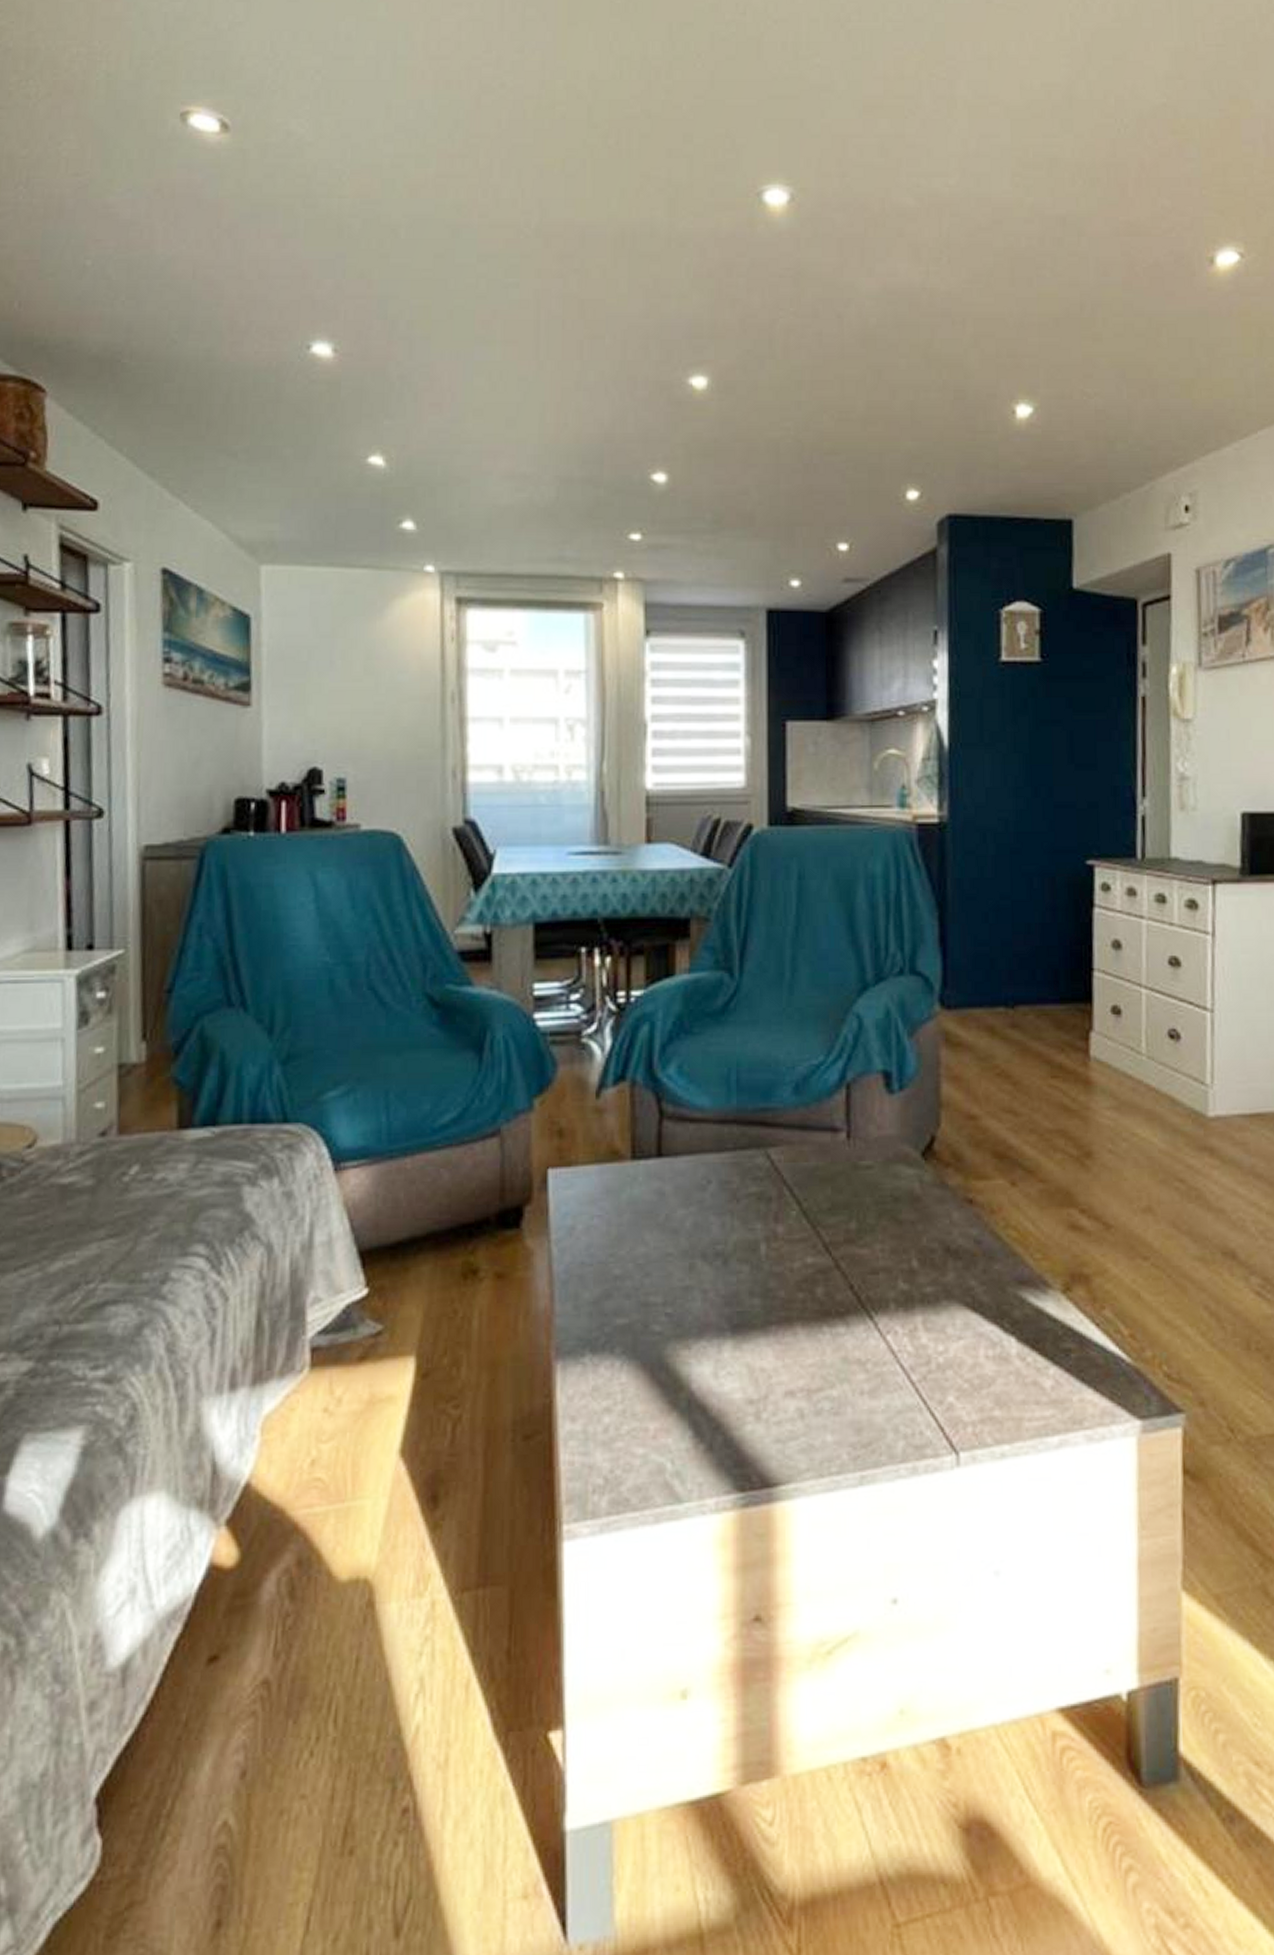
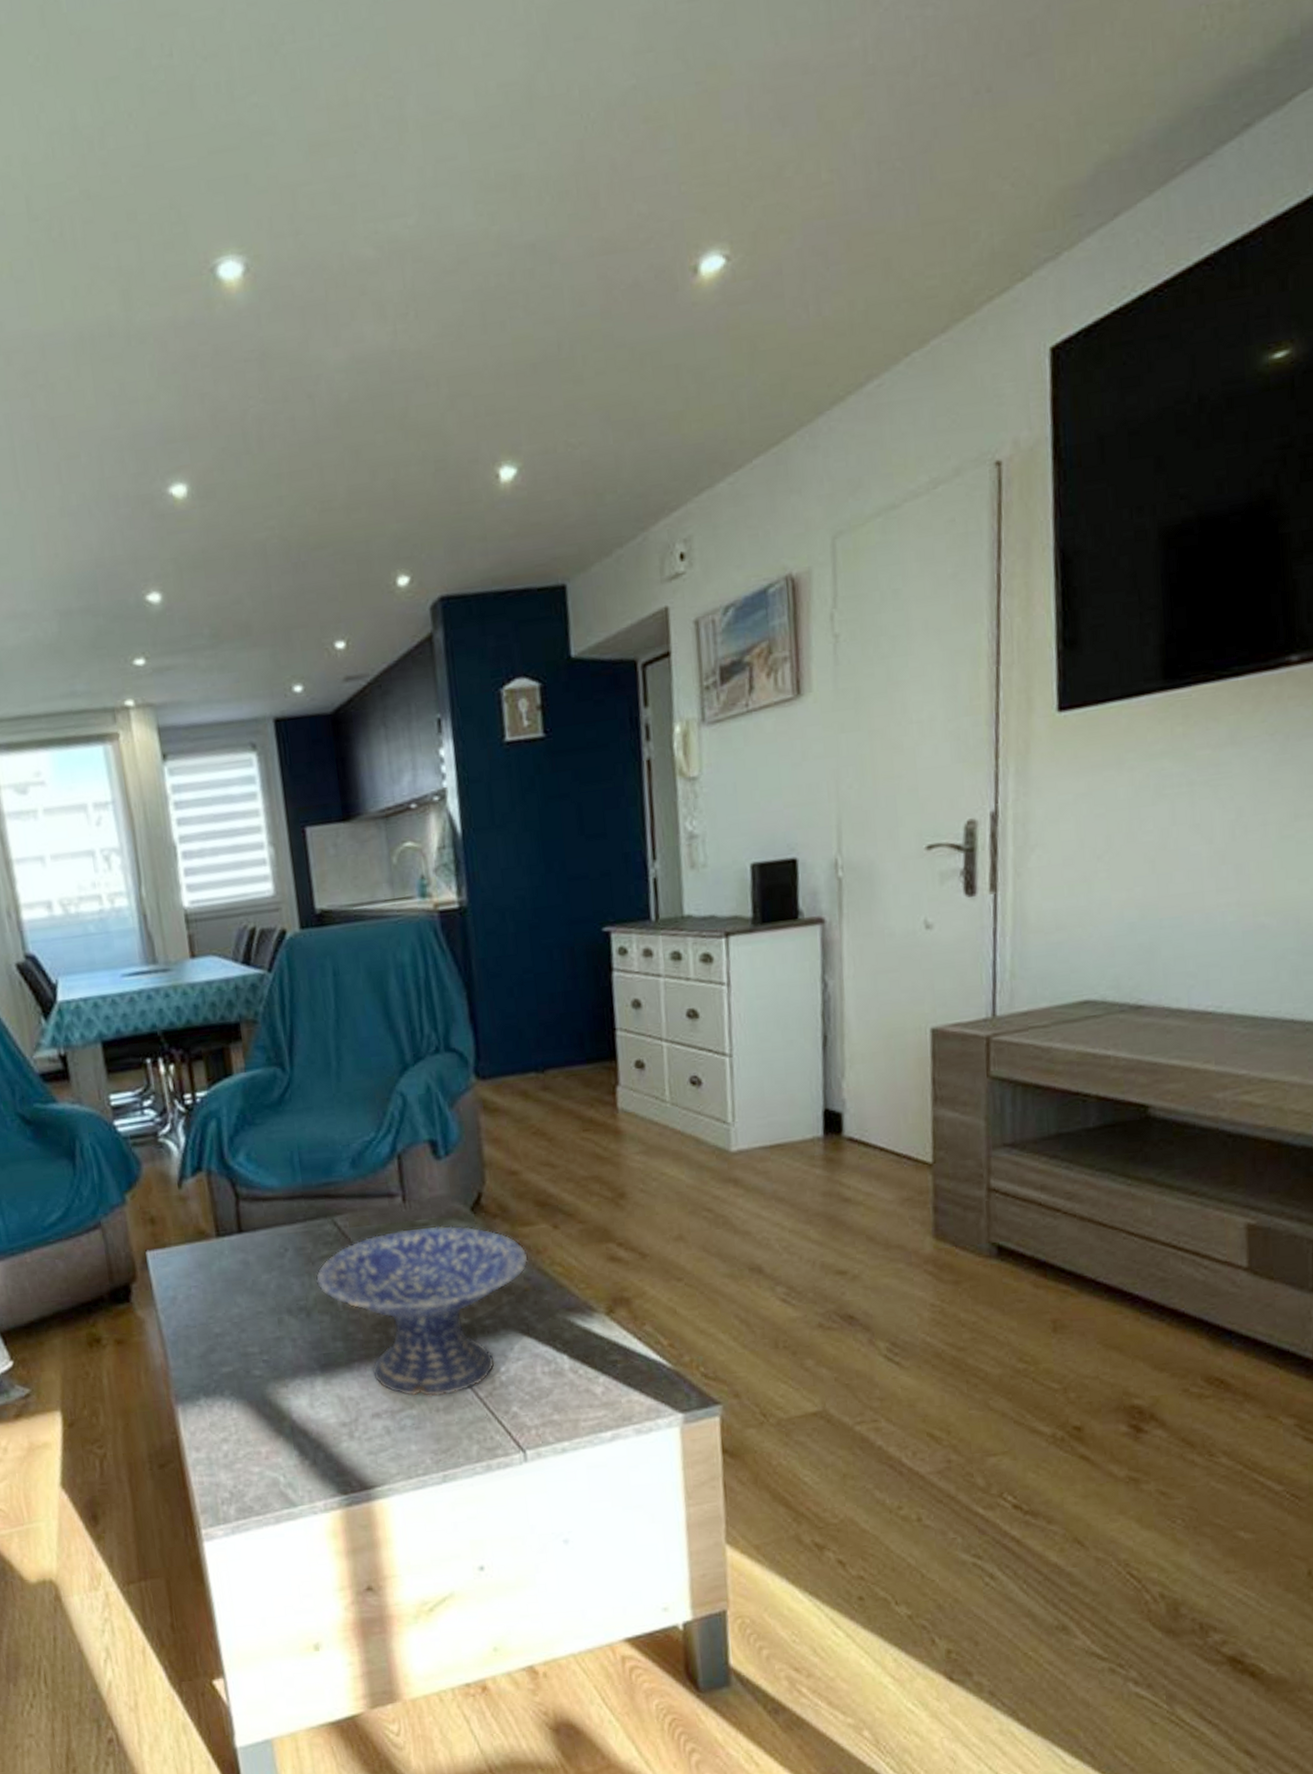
decorative bowl: none [738,1170,980,1376] -> present [315,1226,528,1397]

